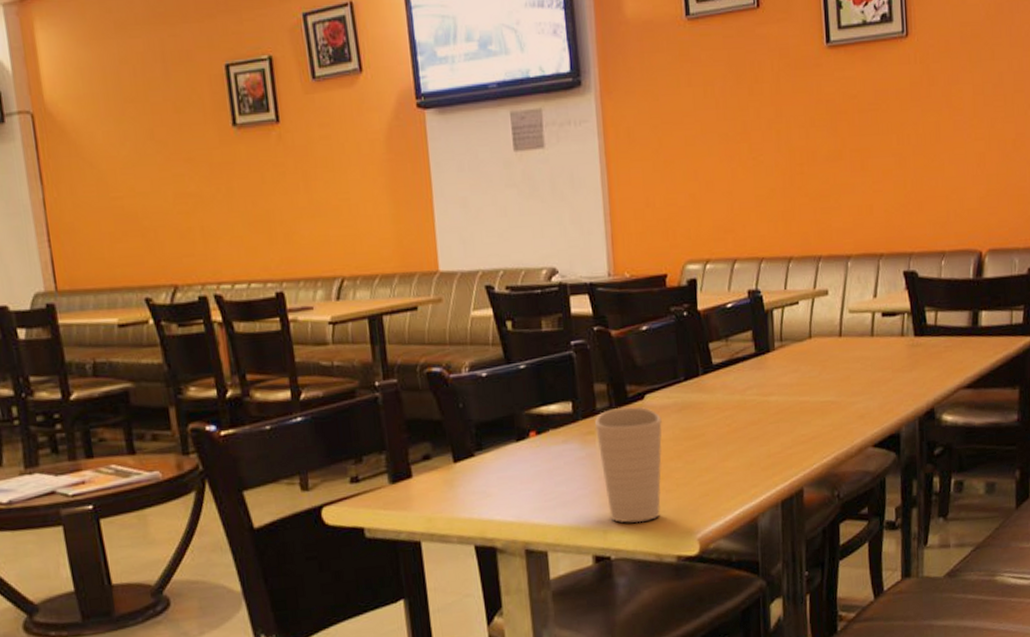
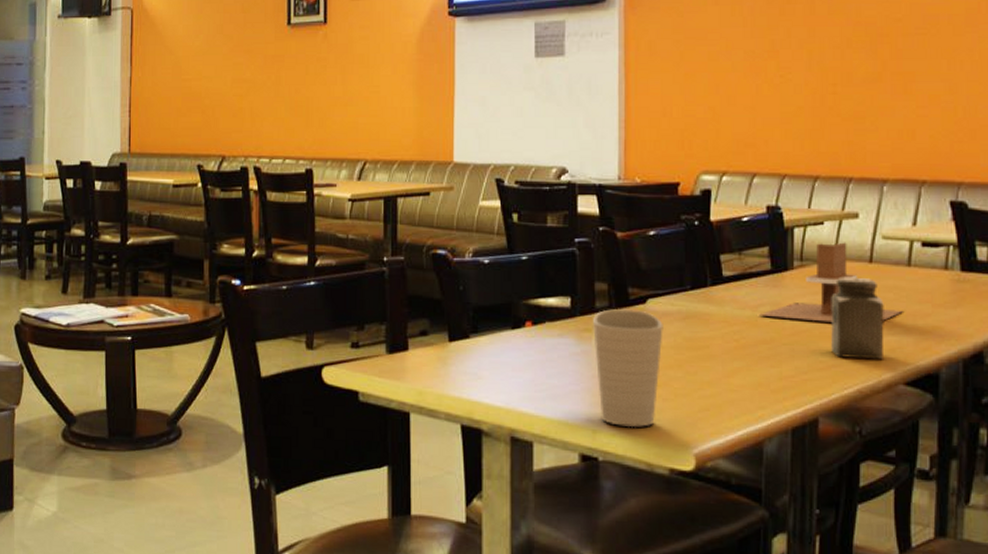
napkin holder: none [747,319,869,399] -> present [759,242,903,322]
salt shaker: none [808,351,854,429] -> present [830,276,884,359]

